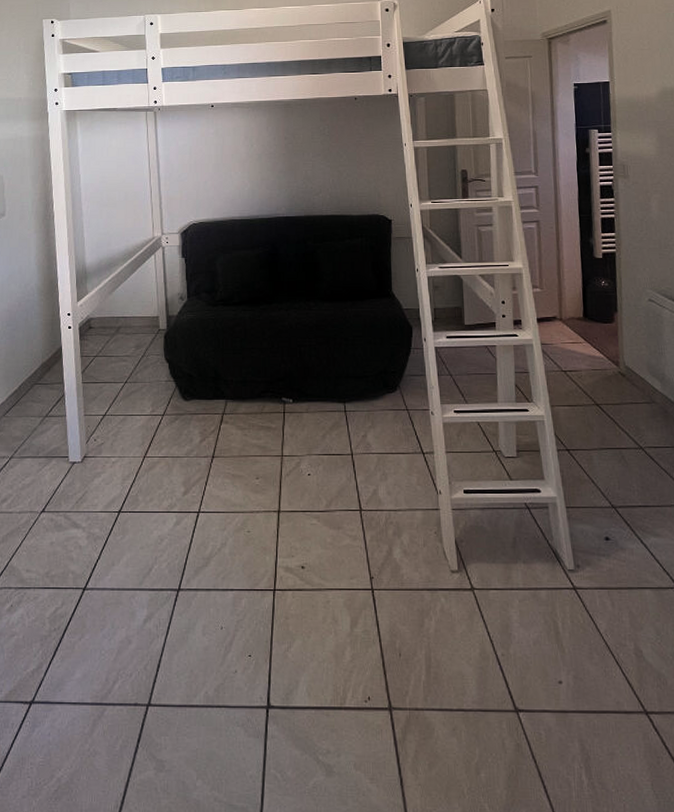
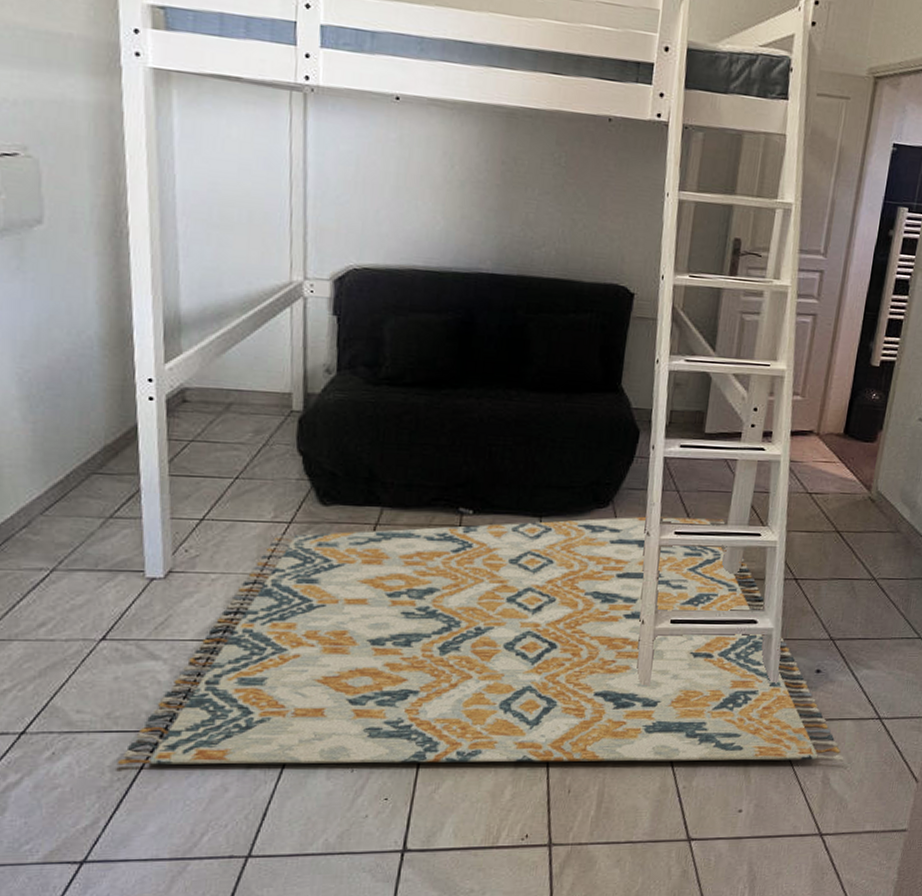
rug: none [53,398,653,633] -> present [116,516,844,765]

